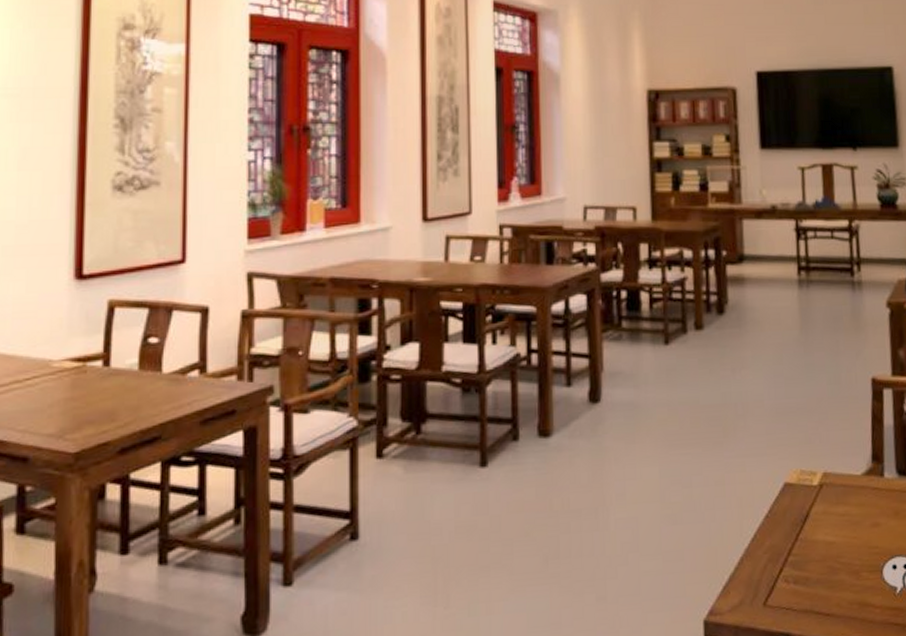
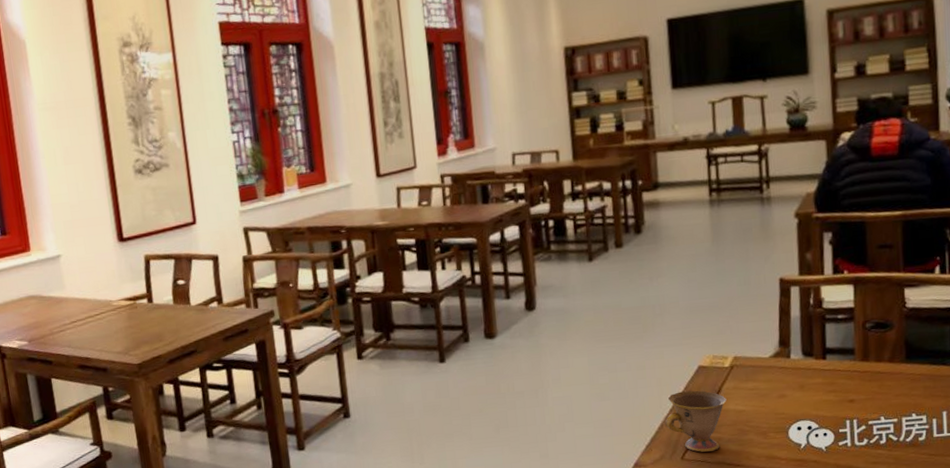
teacup: none [745,514,815,597] -> present [664,390,727,452]

